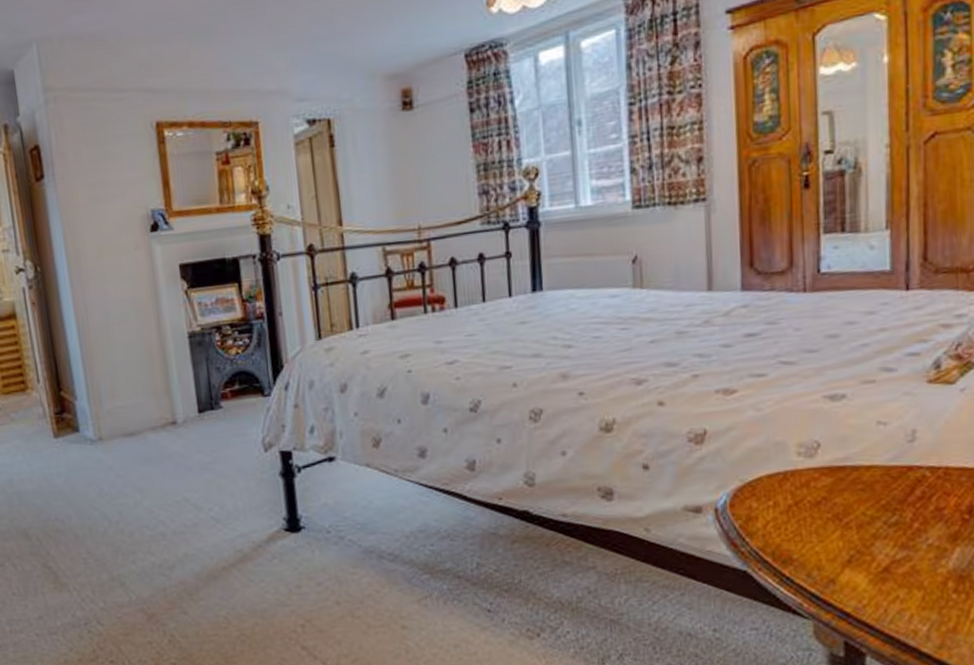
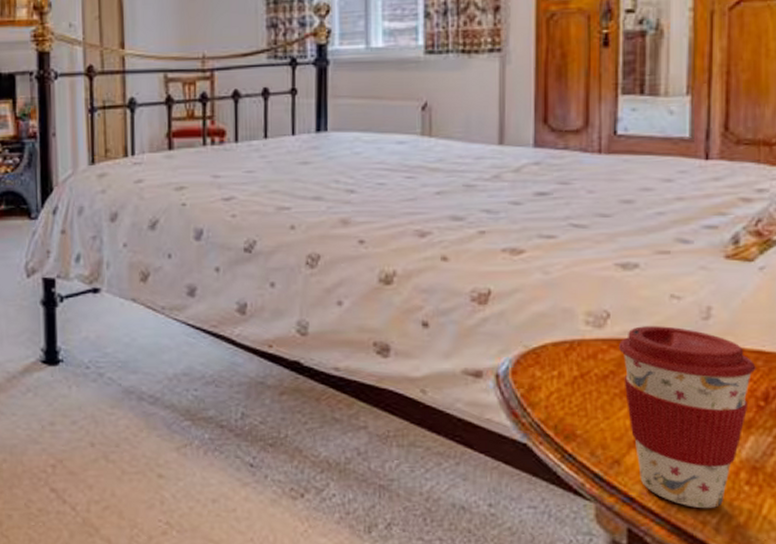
coffee cup: none [830,451,960,618] -> present [619,326,756,509]

